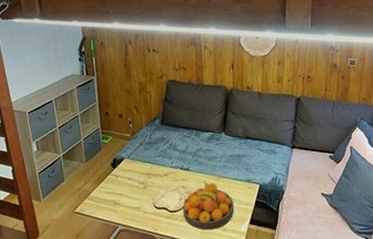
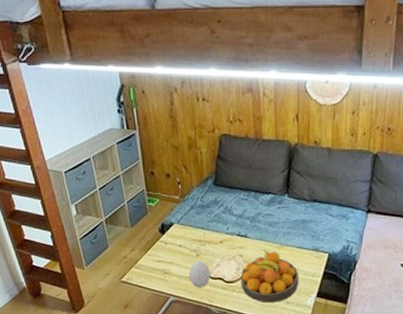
decorative egg: none [136,192,156,217] -> present [188,261,210,287]

